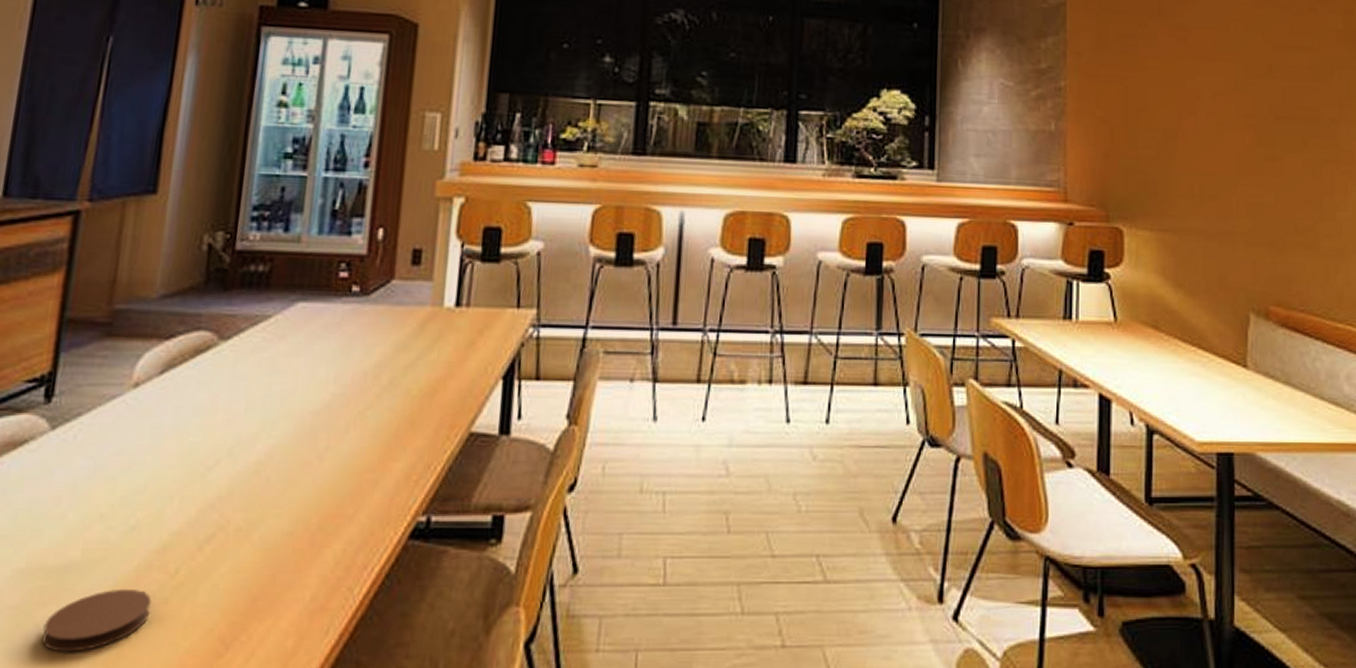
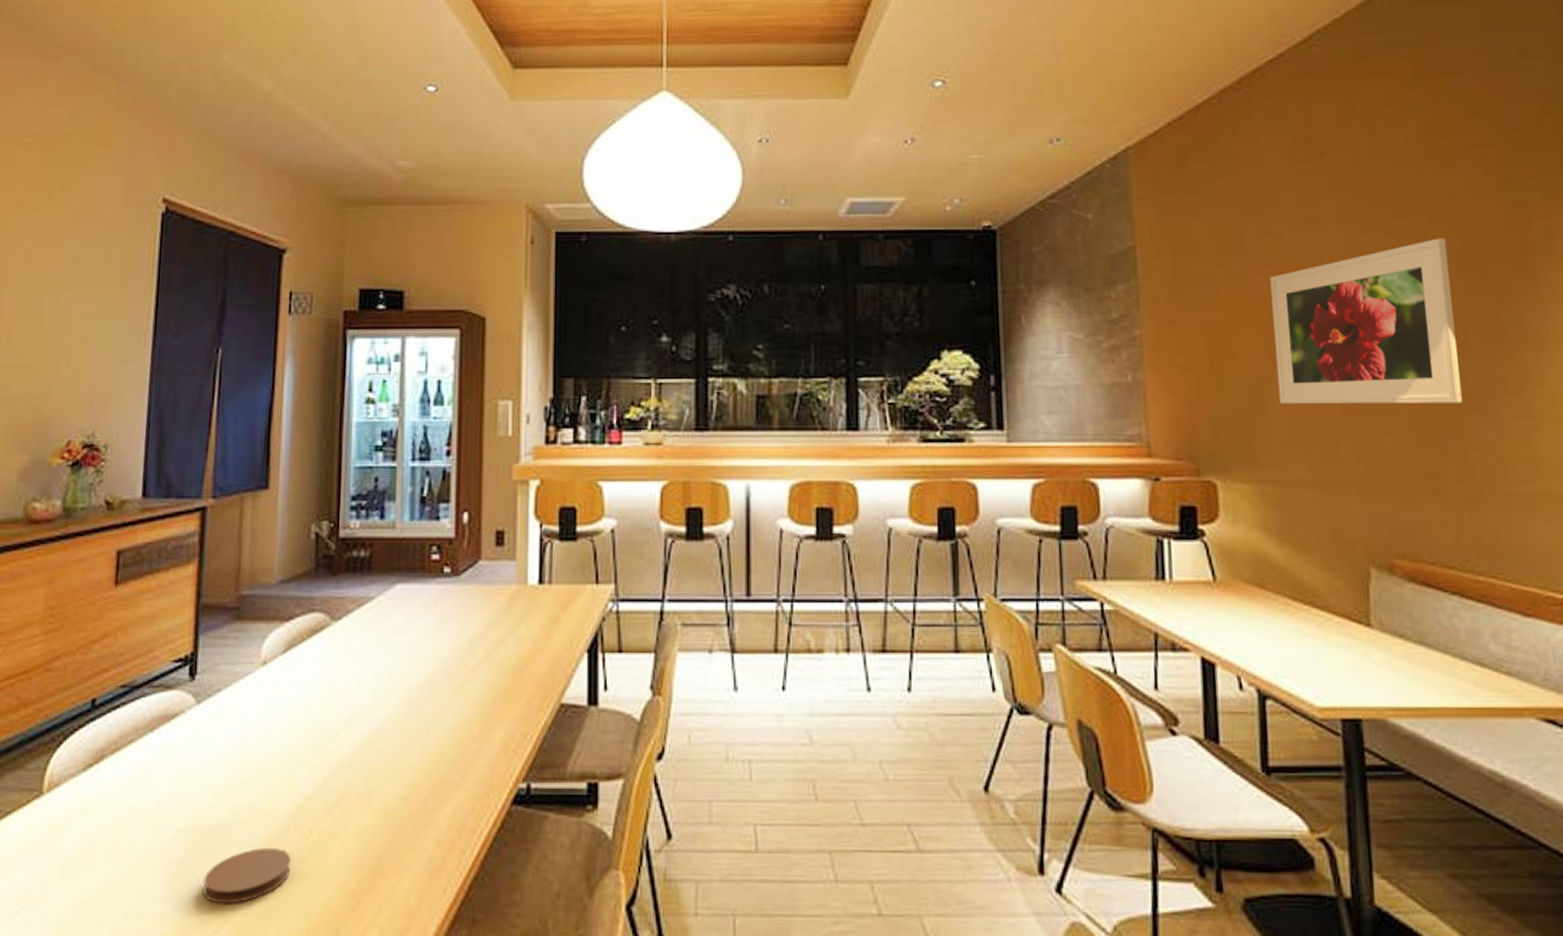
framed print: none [1182,15,1336,166] -> present [1270,238,1463,404]

